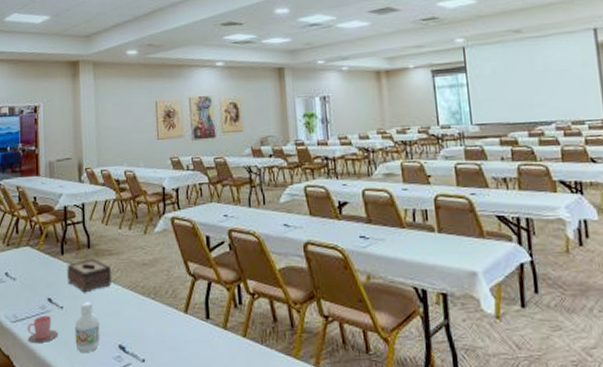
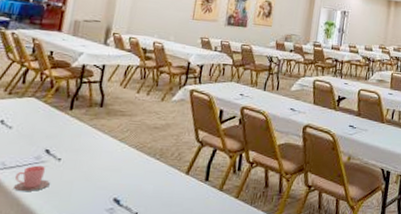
tissue box: present [67,259,112,293] -> none [71,117,121,148]
bottle: present [75,302,100,354] -> none [67,156,98,204]

